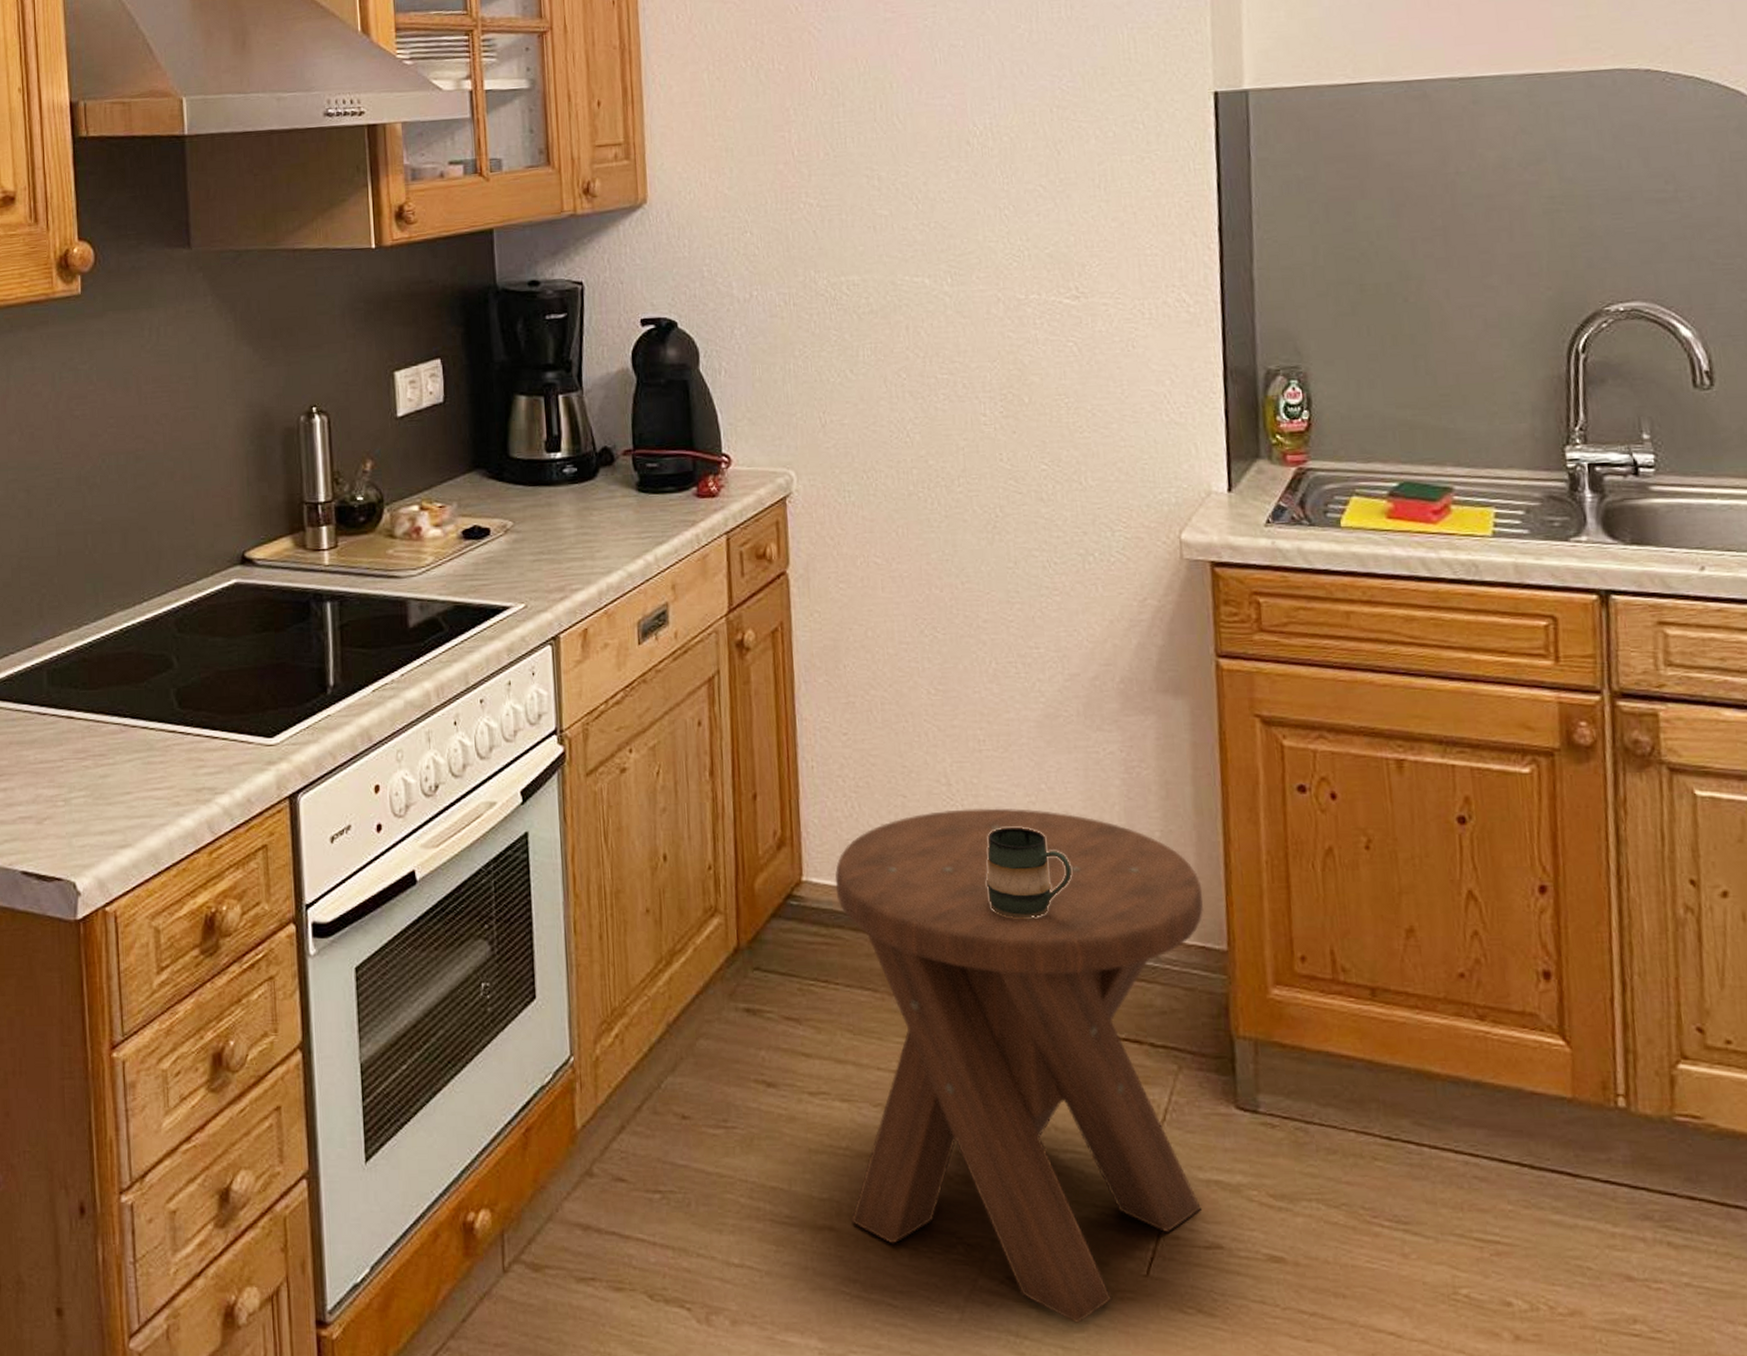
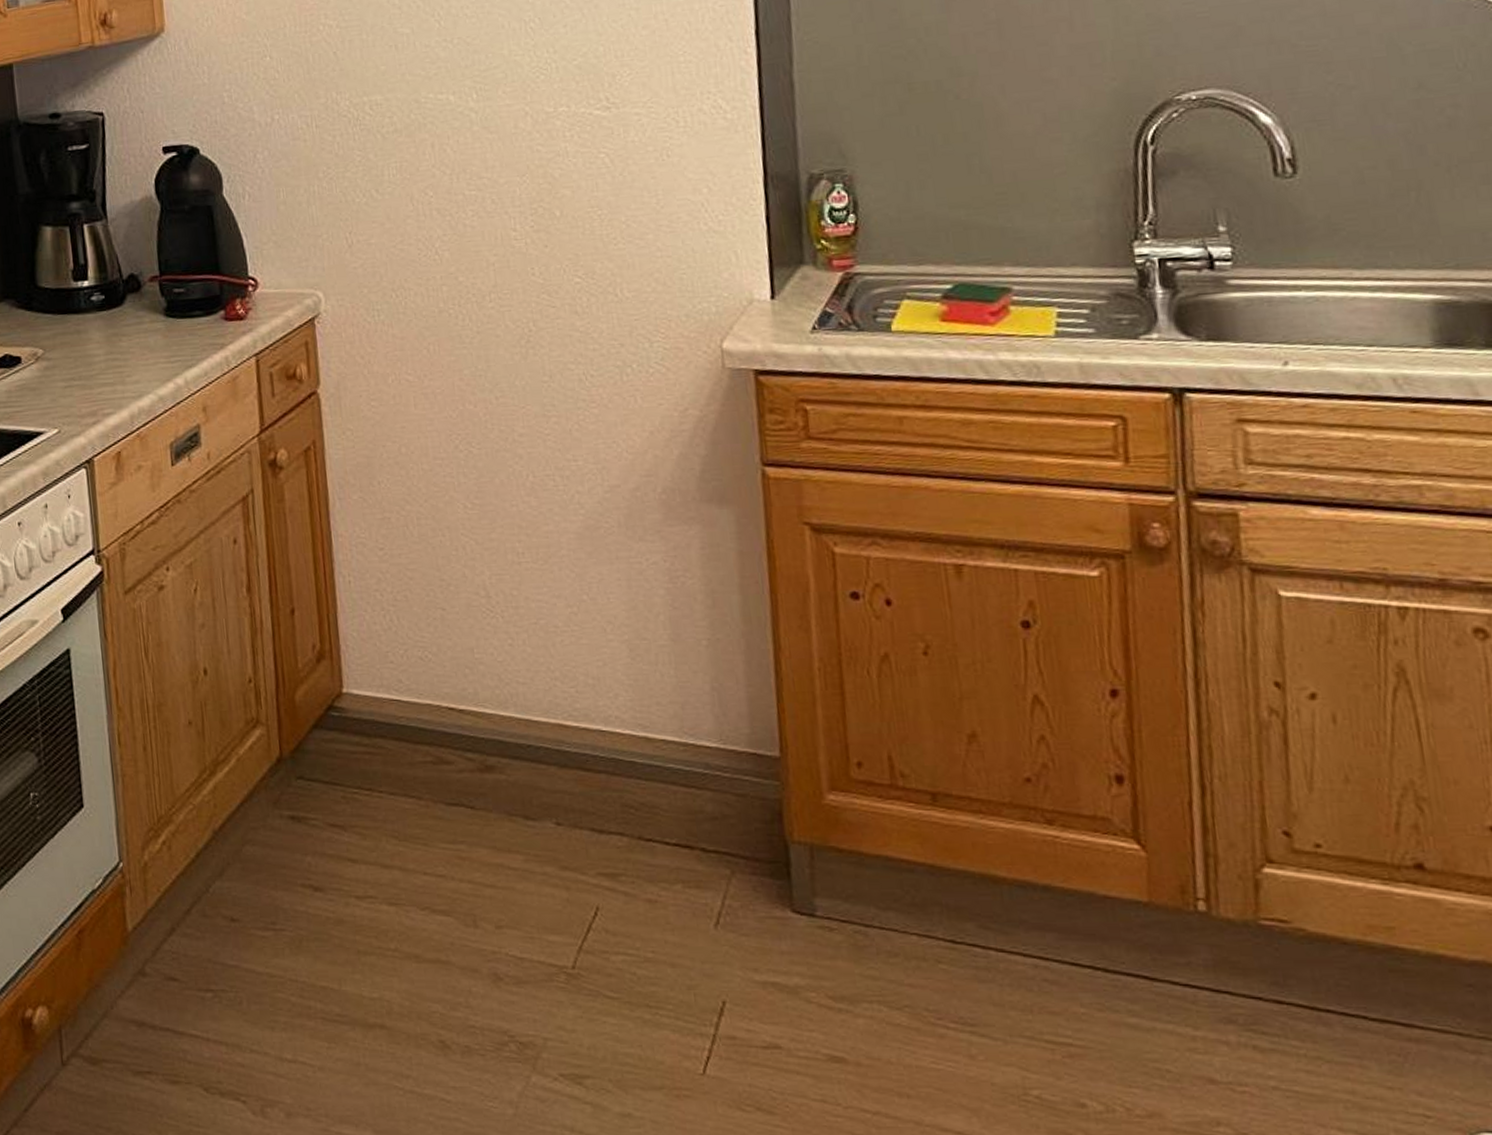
music stool: present [835,808,1204,1323] -> none [375,619,758,1119]
mug: present [987,827,1072,919] -> none [529,638,617,727]

